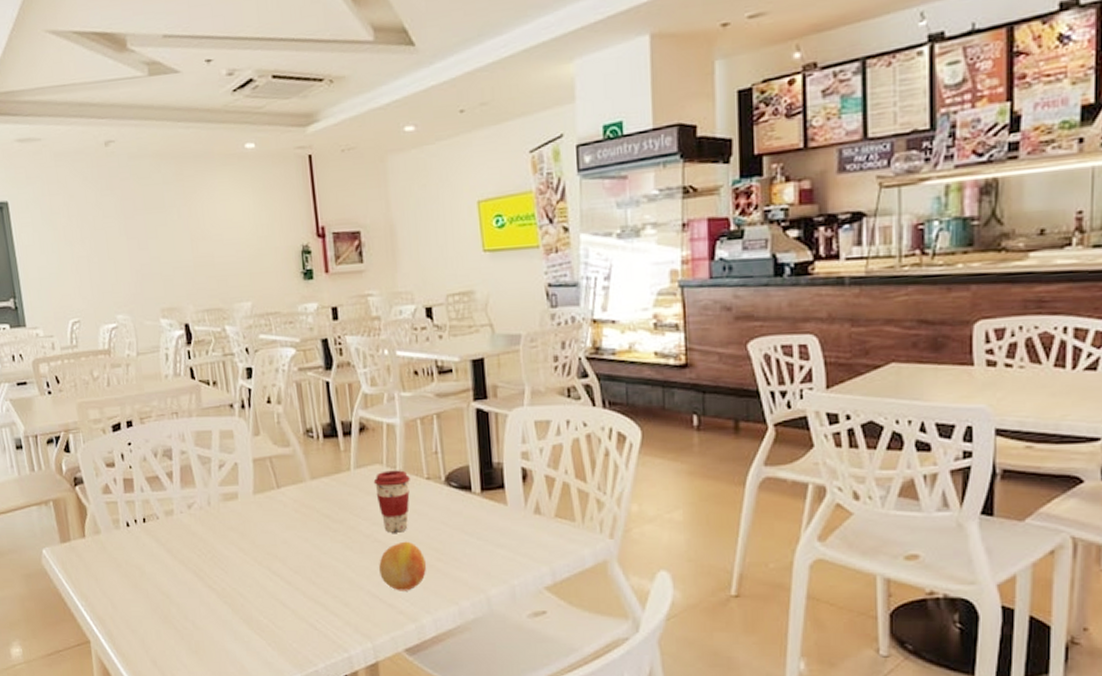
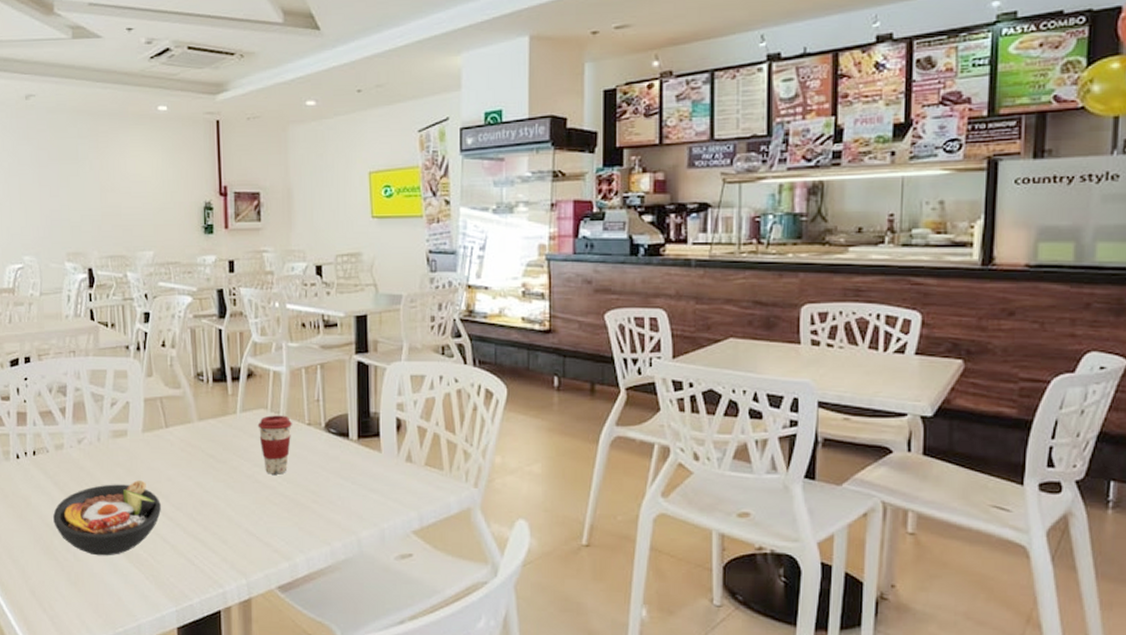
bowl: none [168,545,279,624] -> present [53,481,161,556]
fruit: present [379,541,427,591] -> none [258,483,303,531]

